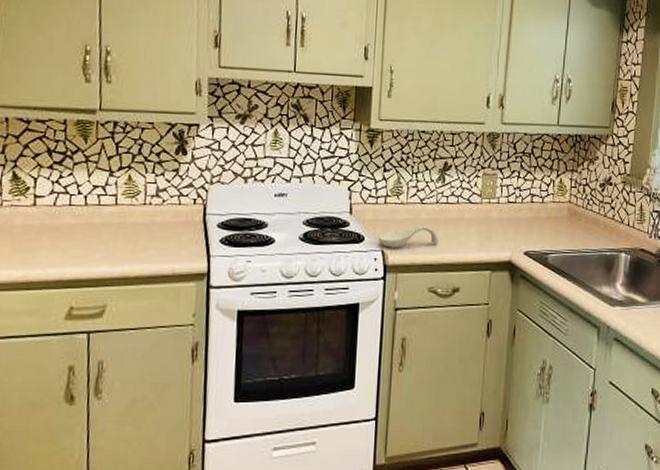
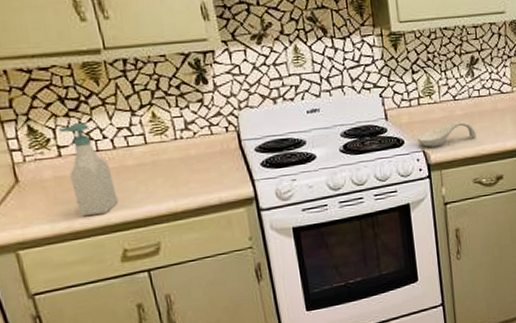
soap bottle: none [37,175,78,269] -> present [59,122,118,217]

